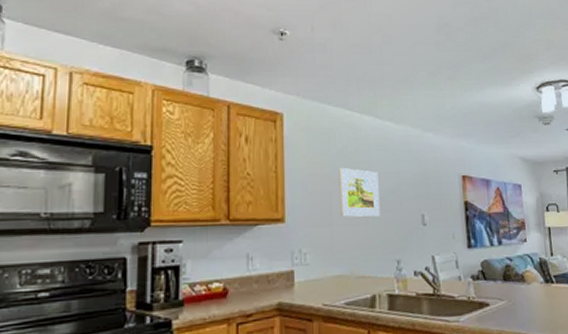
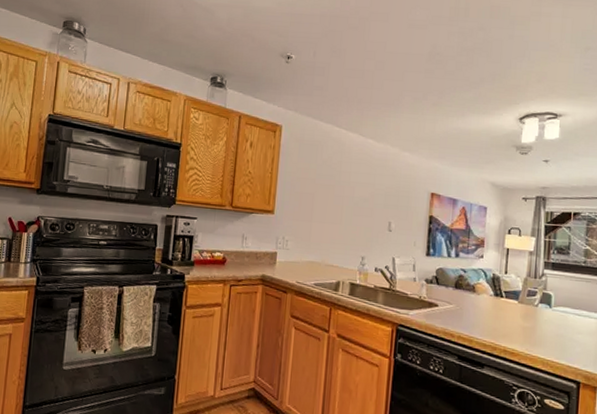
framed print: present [338,168,380,217] -> none [319,175,355,219]

